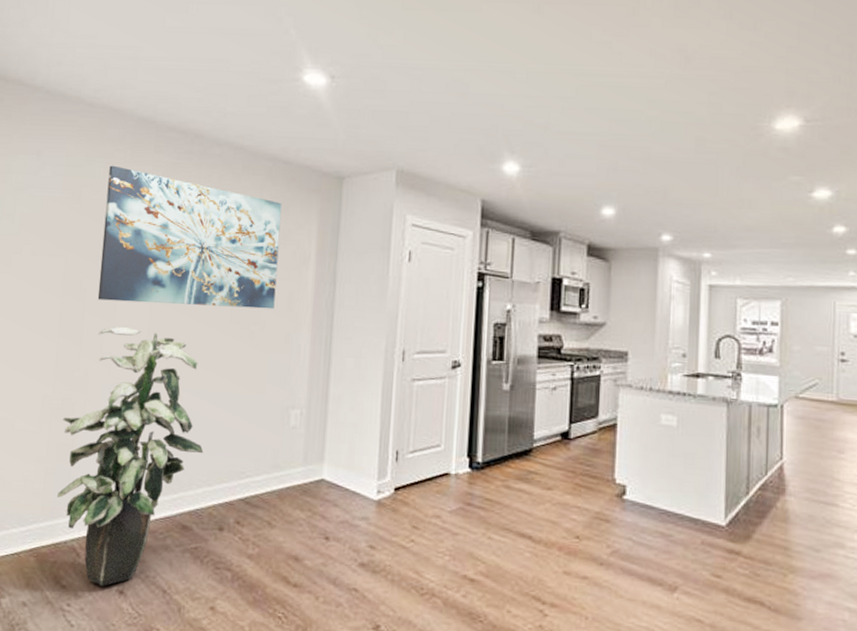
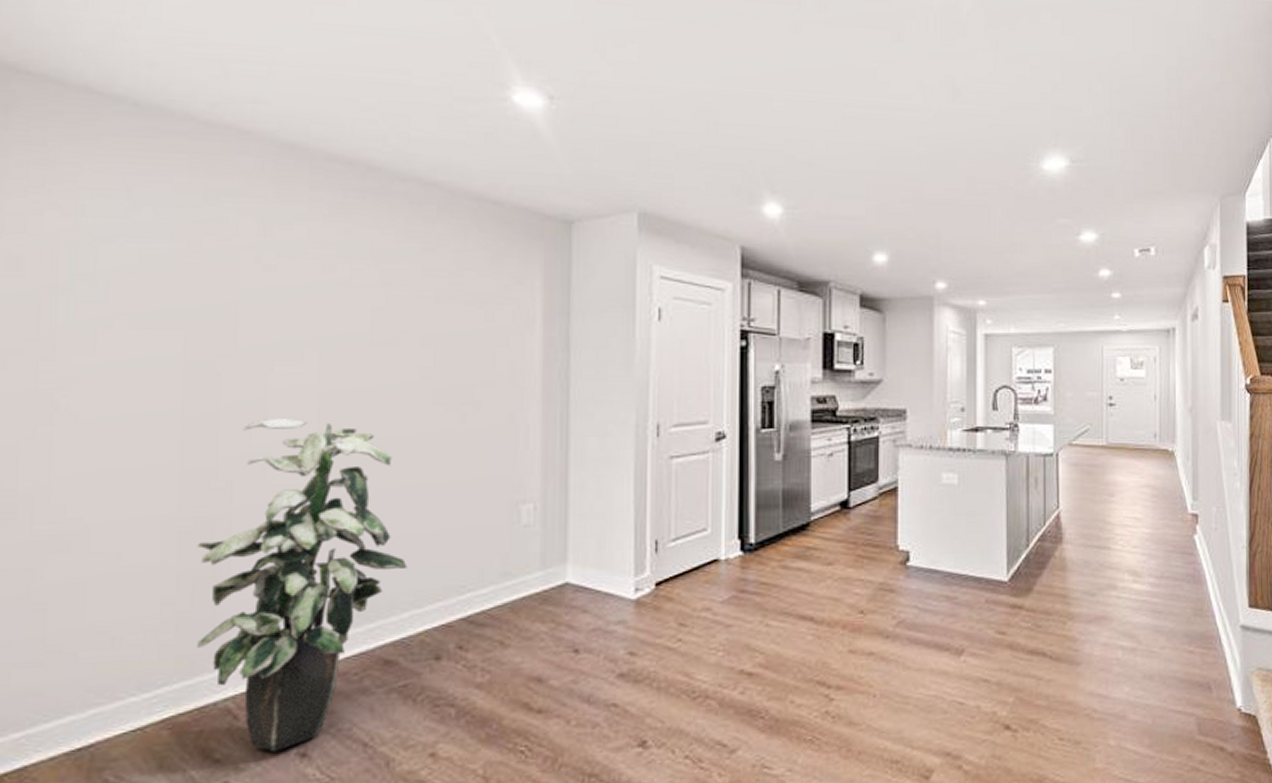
wall art: present [97,165,282,309] -> none [238,205,494,386]

